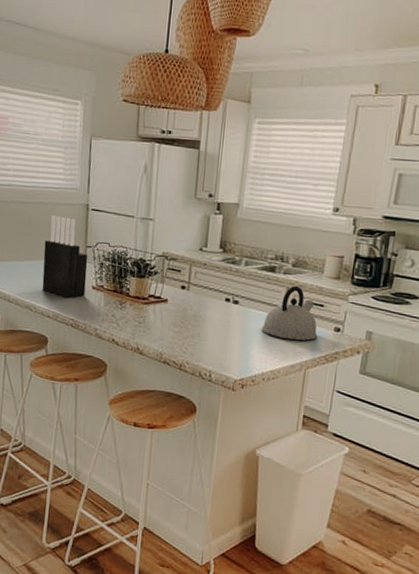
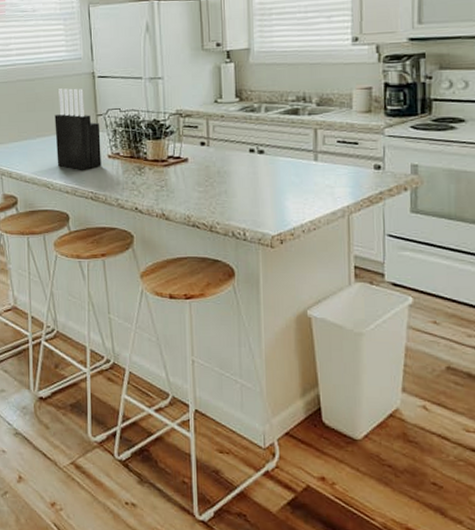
kettle: present [261,285,318,341] -> none [293,125,357,185]

